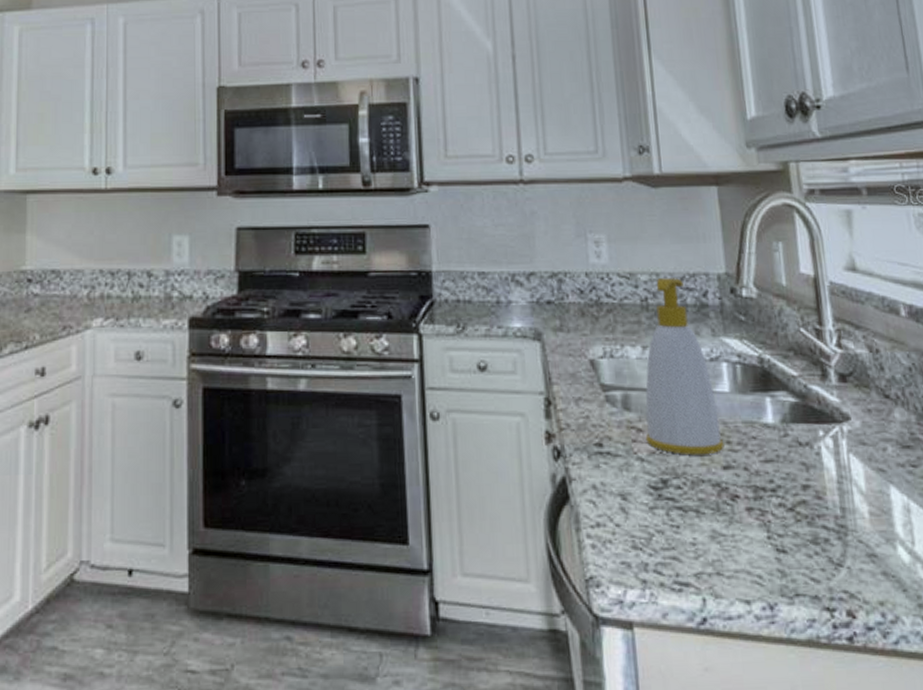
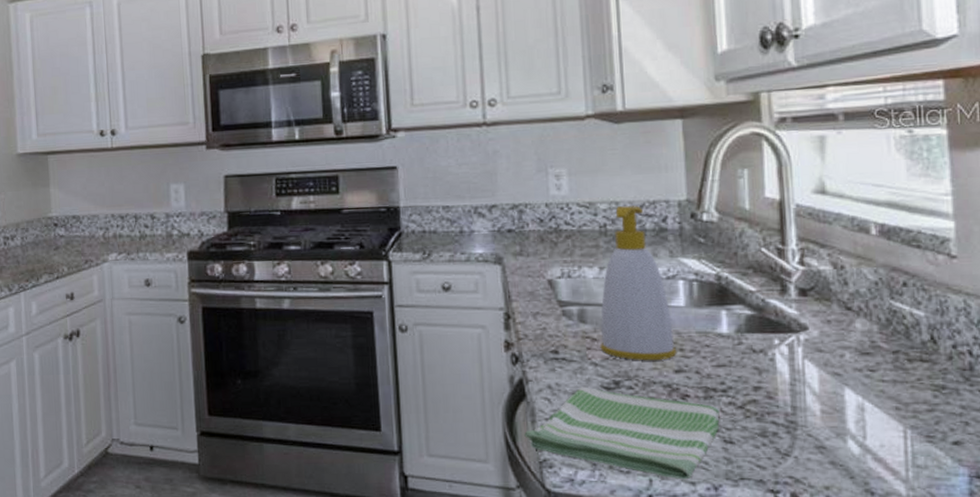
dish towel: none [567,486,771,598] -> present [523,387,720,480]

